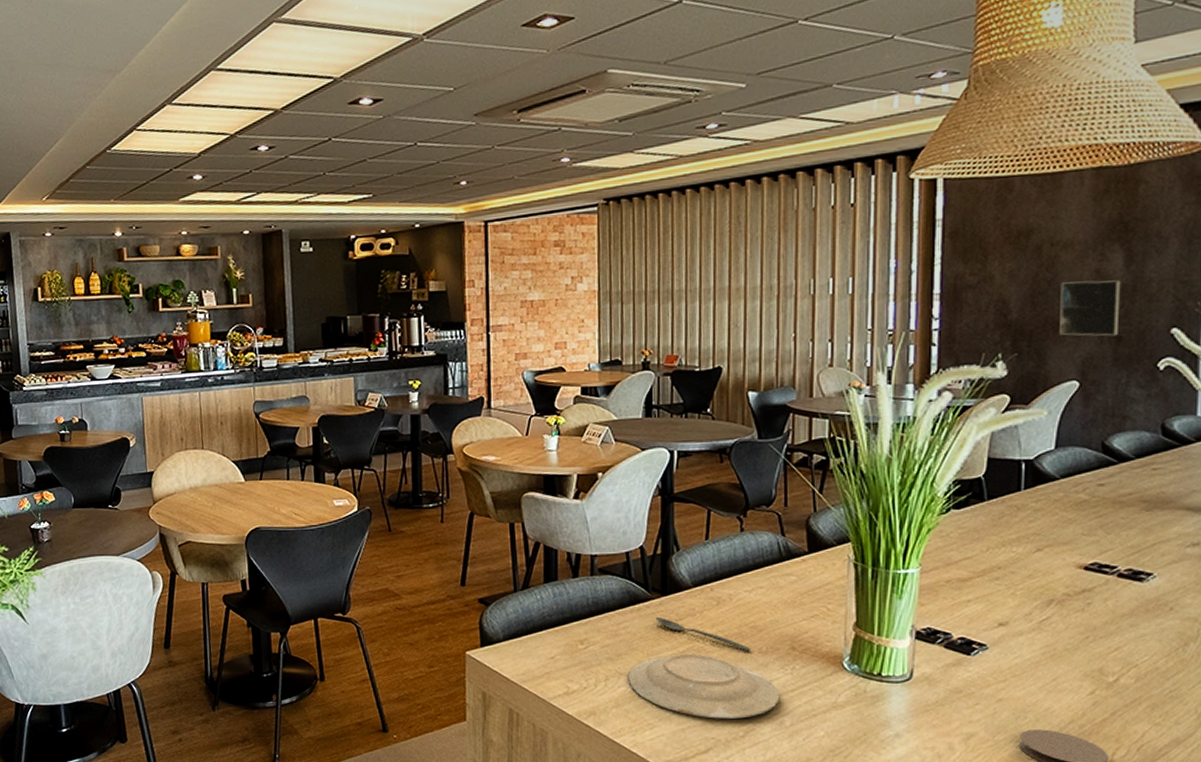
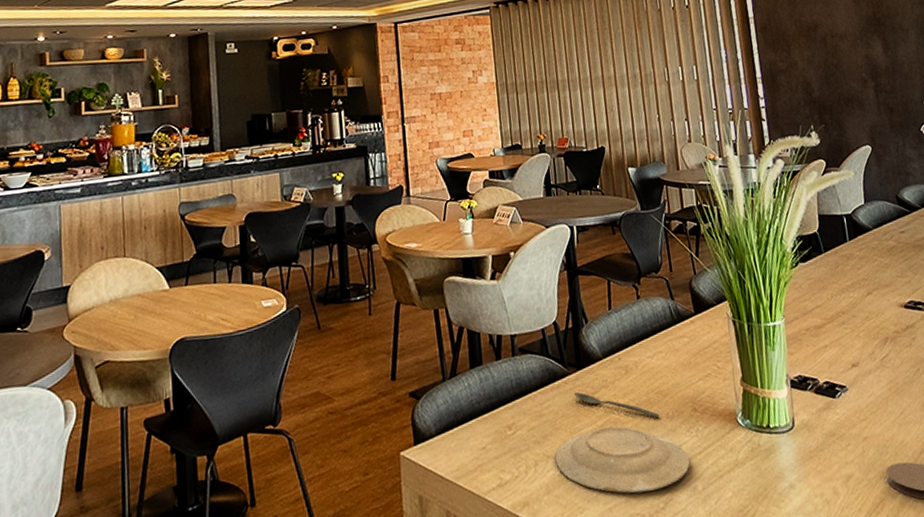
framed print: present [1060,280,1121,336] -> none [844,63,890,109]

